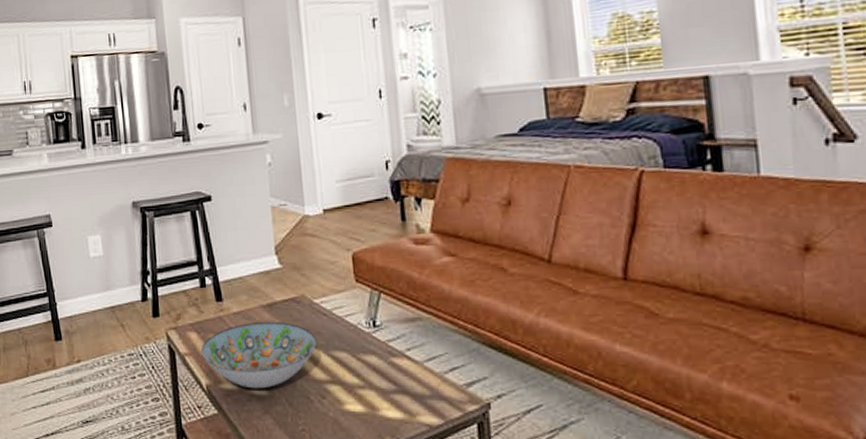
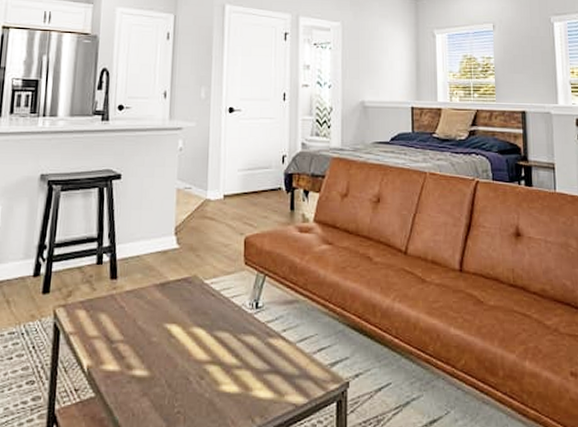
decorative bowl: present [201,321,318,389] -> none [87,300,203,370]

